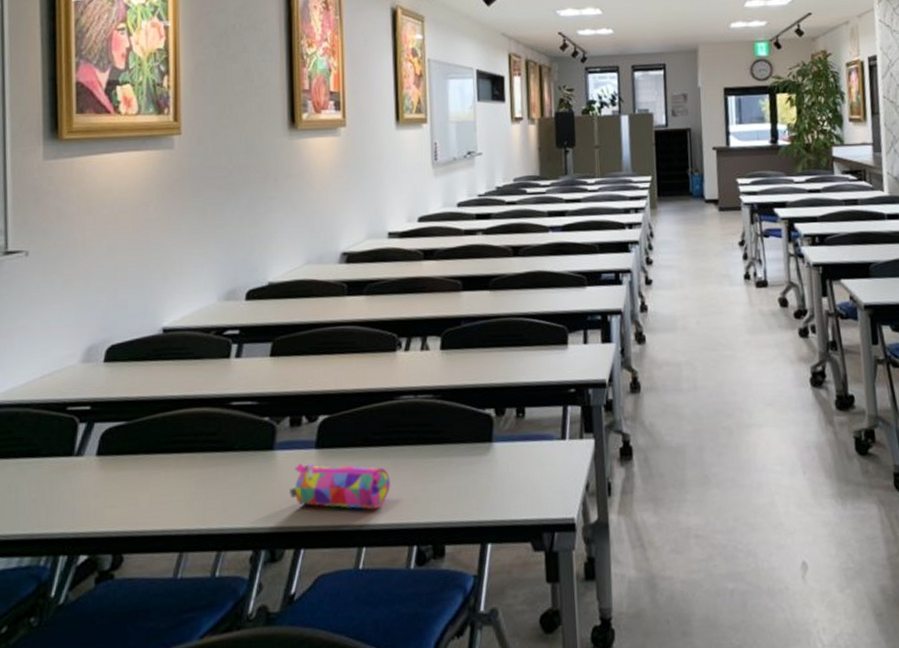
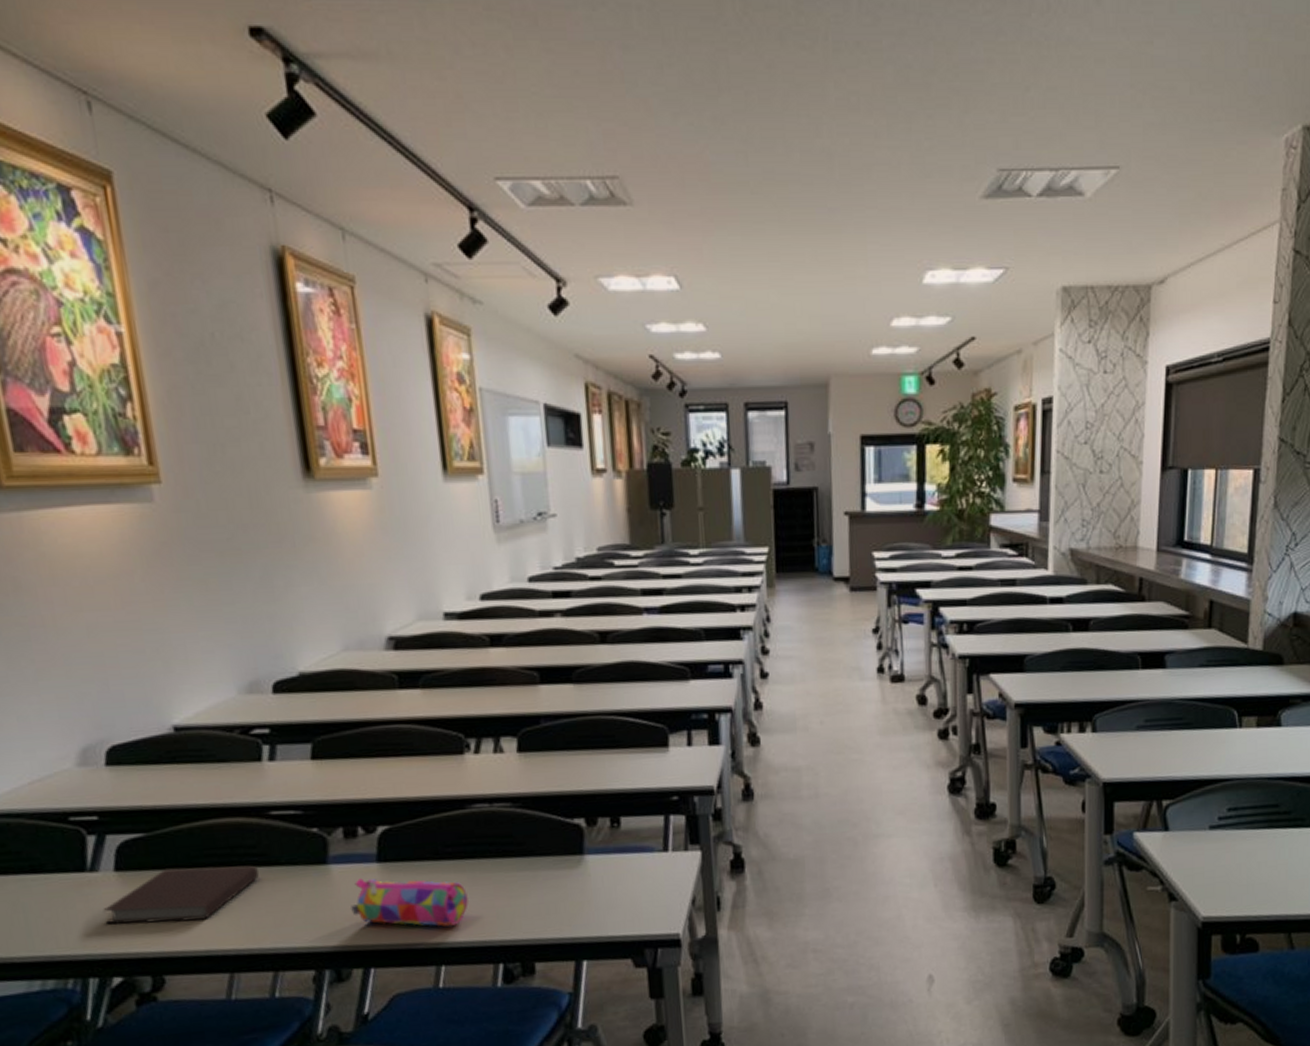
notebook: none [81,450,215,505] -> present [103,865,259,925]

